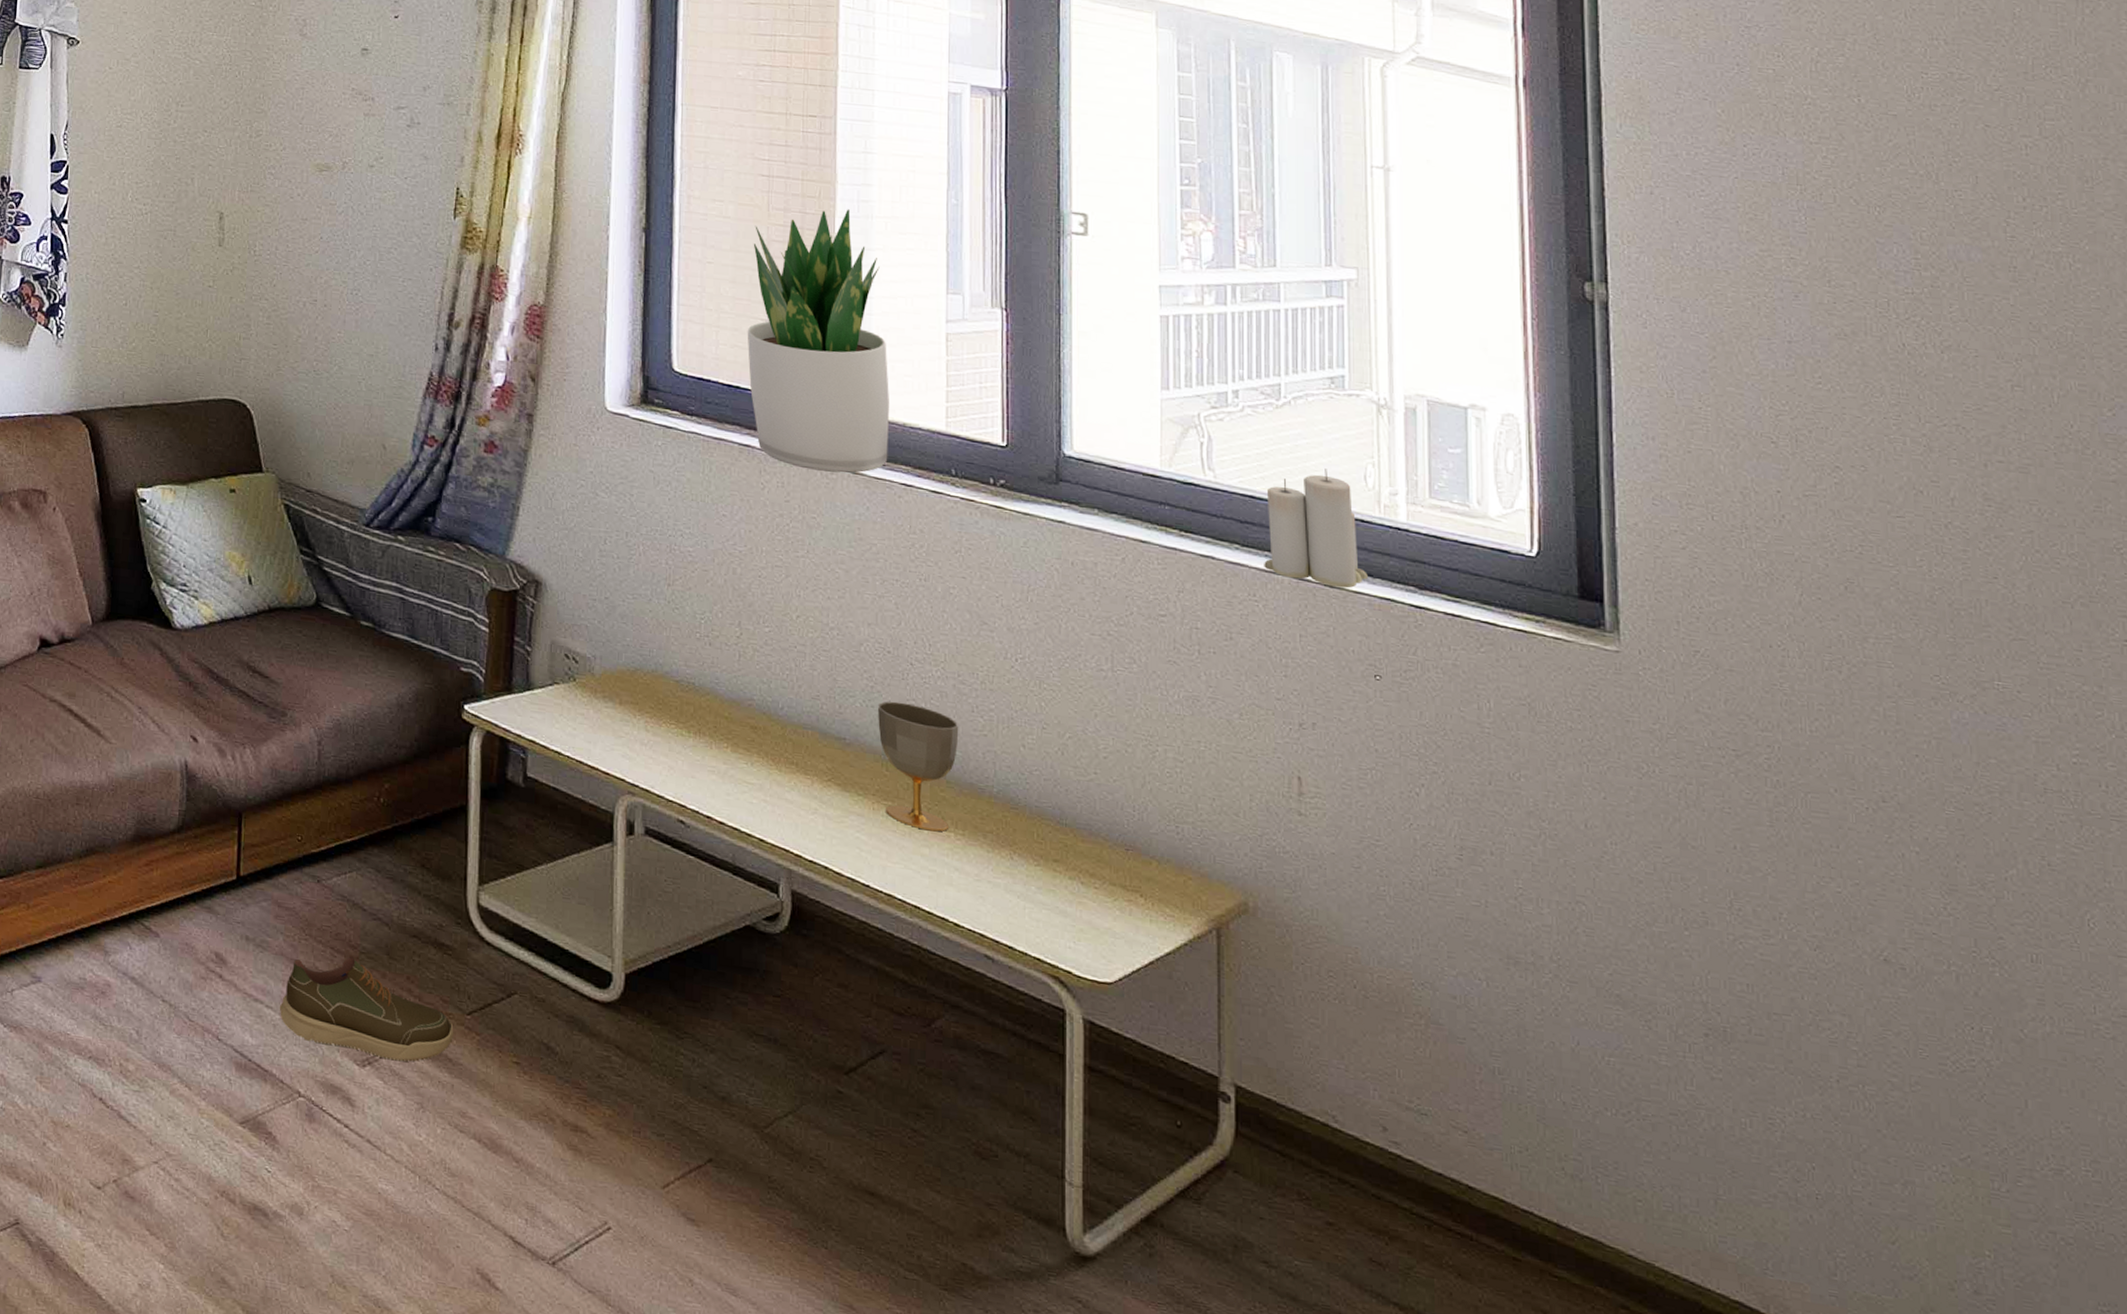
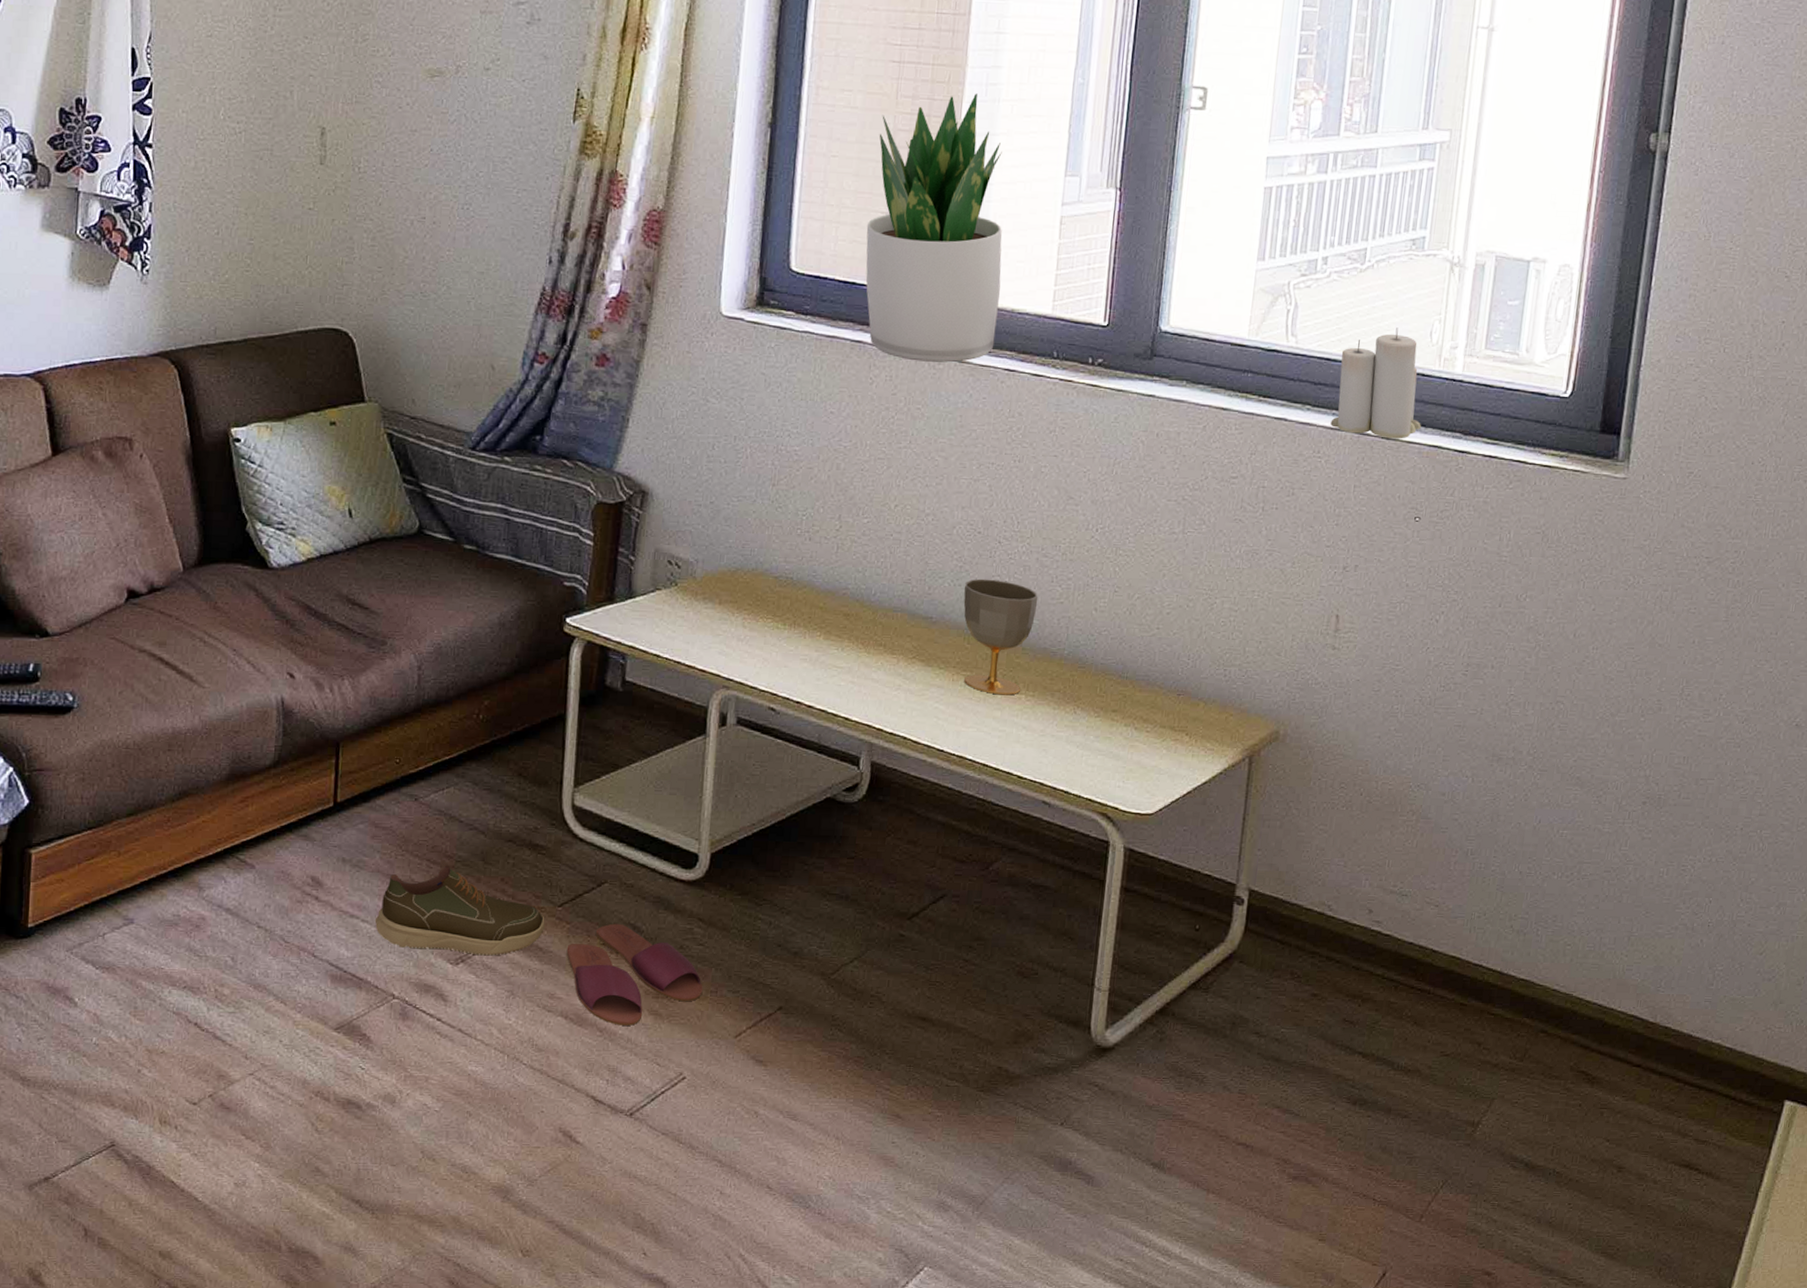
slippers: none [477,1040,625,1160] -> present [566,923,703,1026]

